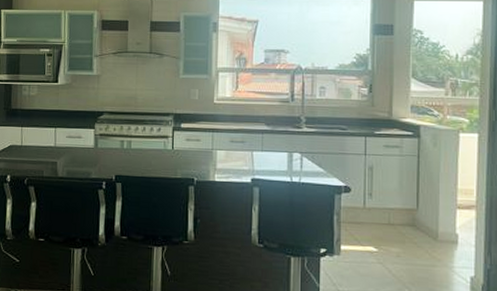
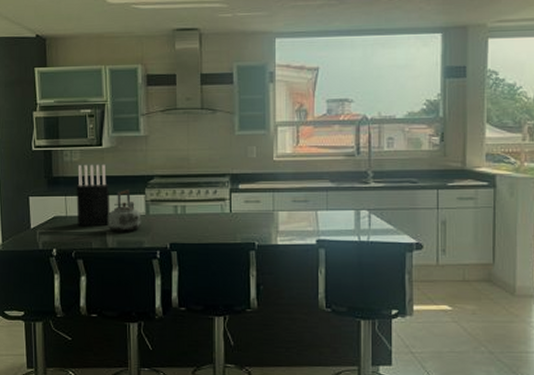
knife block: none [31,99,63,156] -> present [76,164,110,227]
kettle: none [59,123,90,163] -> present [108,188,141,232]

